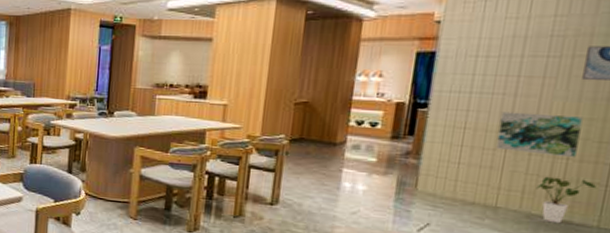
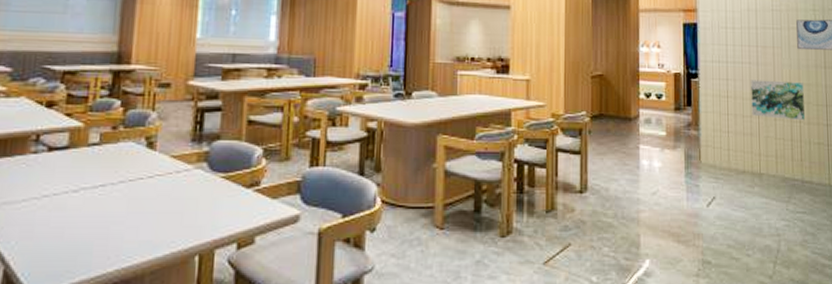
house plant: present [536,176,598,224] -> none [784,140,823,185]

